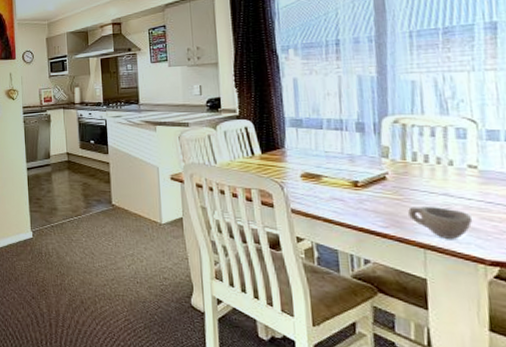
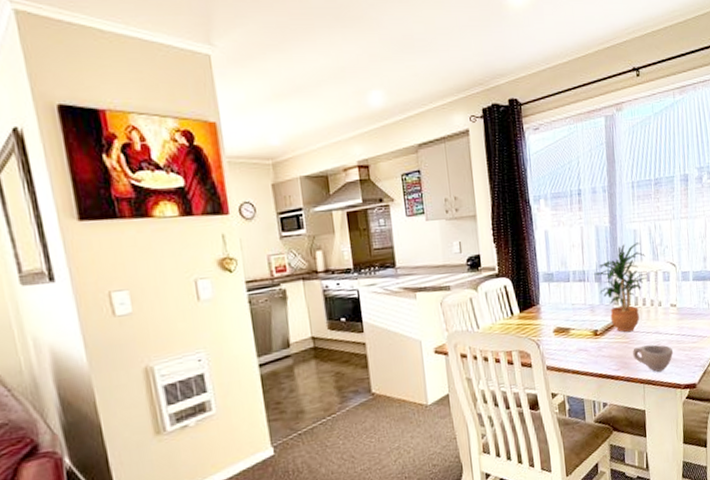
potted plant: none [355,94,433,188] -> present [594,242,648,332]

